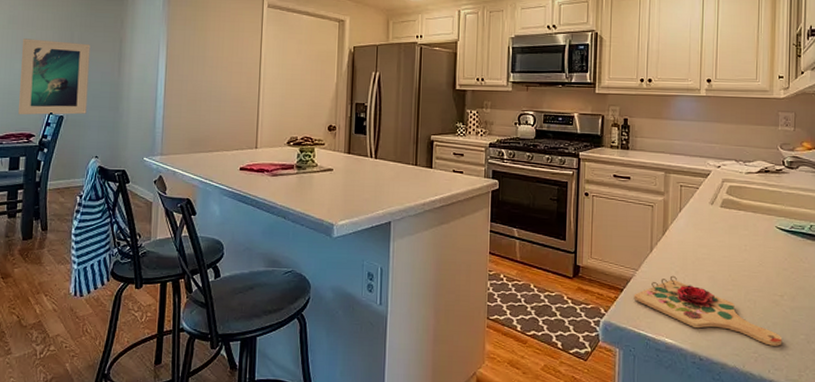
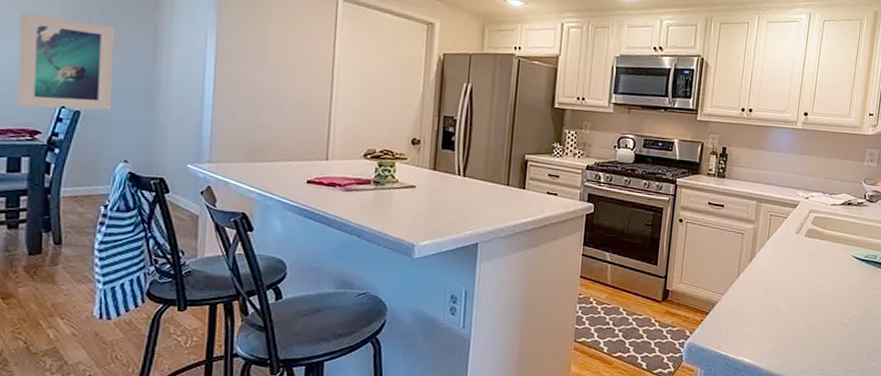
cutting board: present [634,275,782,346] -> none [718,300,848,364]

